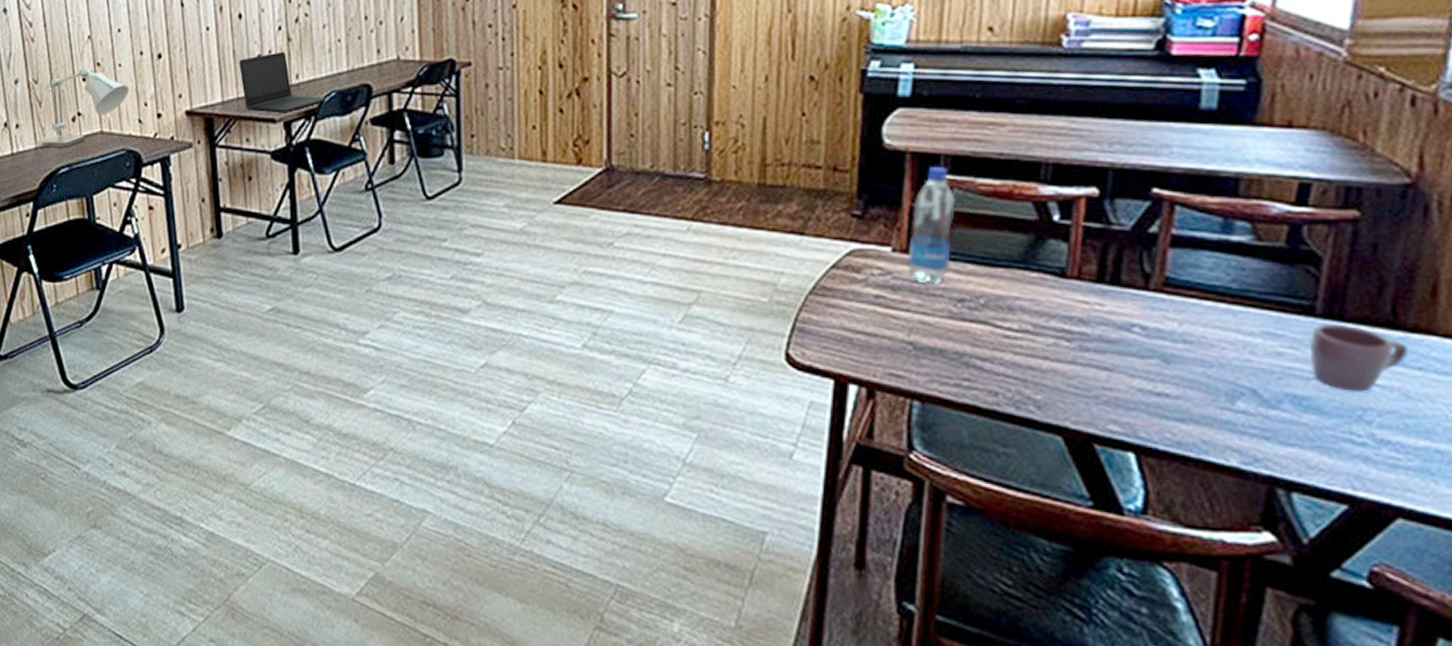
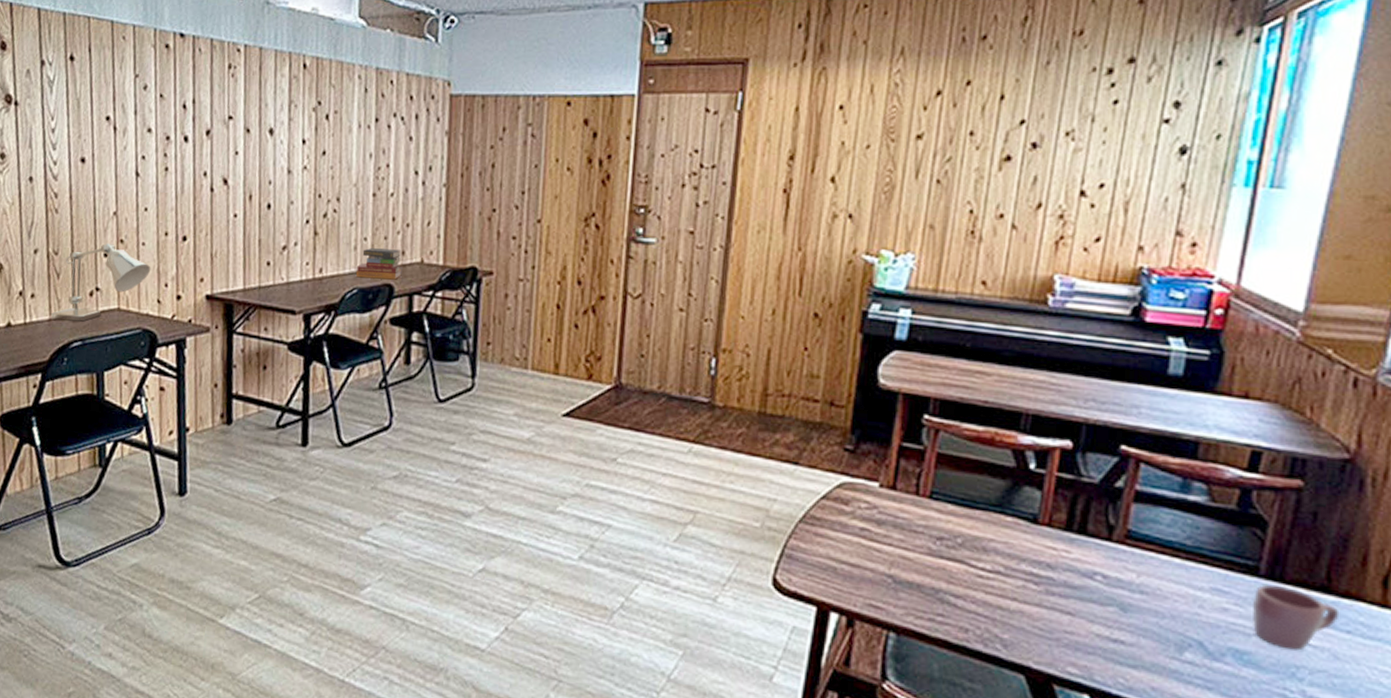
laptop: present [239,51,327,113] -> none [263,245,348,306]
books: none [332,48,378,80] -> present [355,247,401,280]
bottle: present [907,167,956,284] -> none [893,409,941,522]

